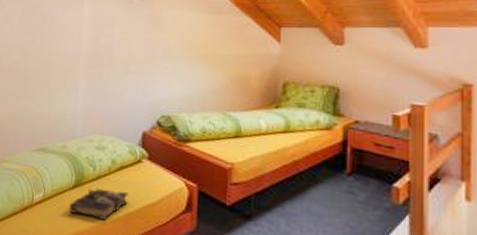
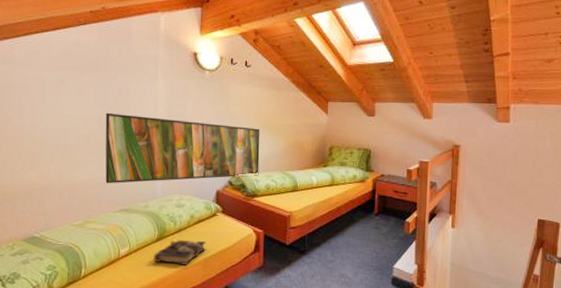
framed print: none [24,42,196,120] -> present [105,112,260,184]

